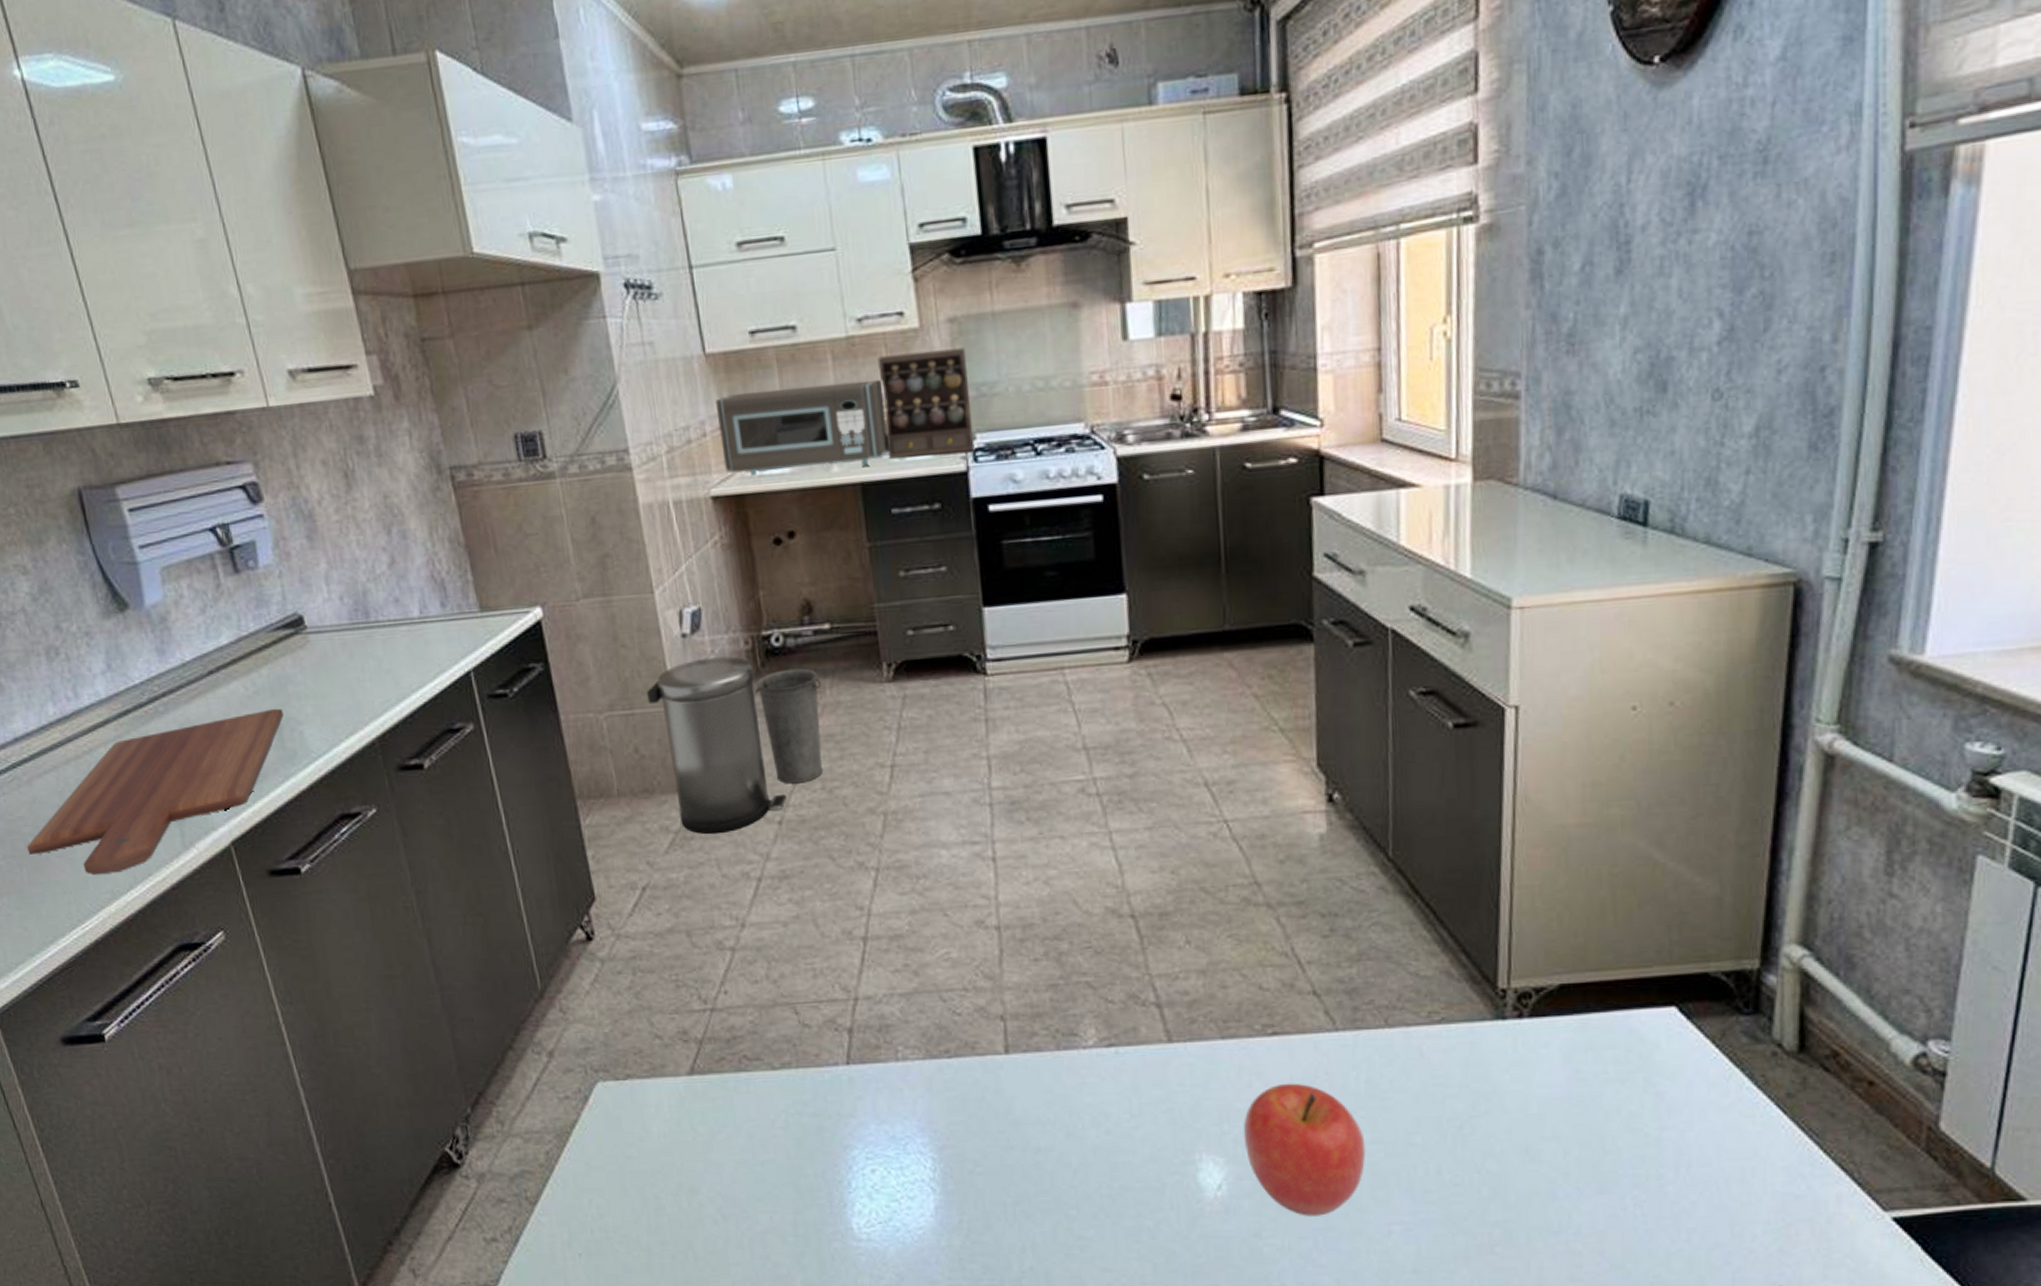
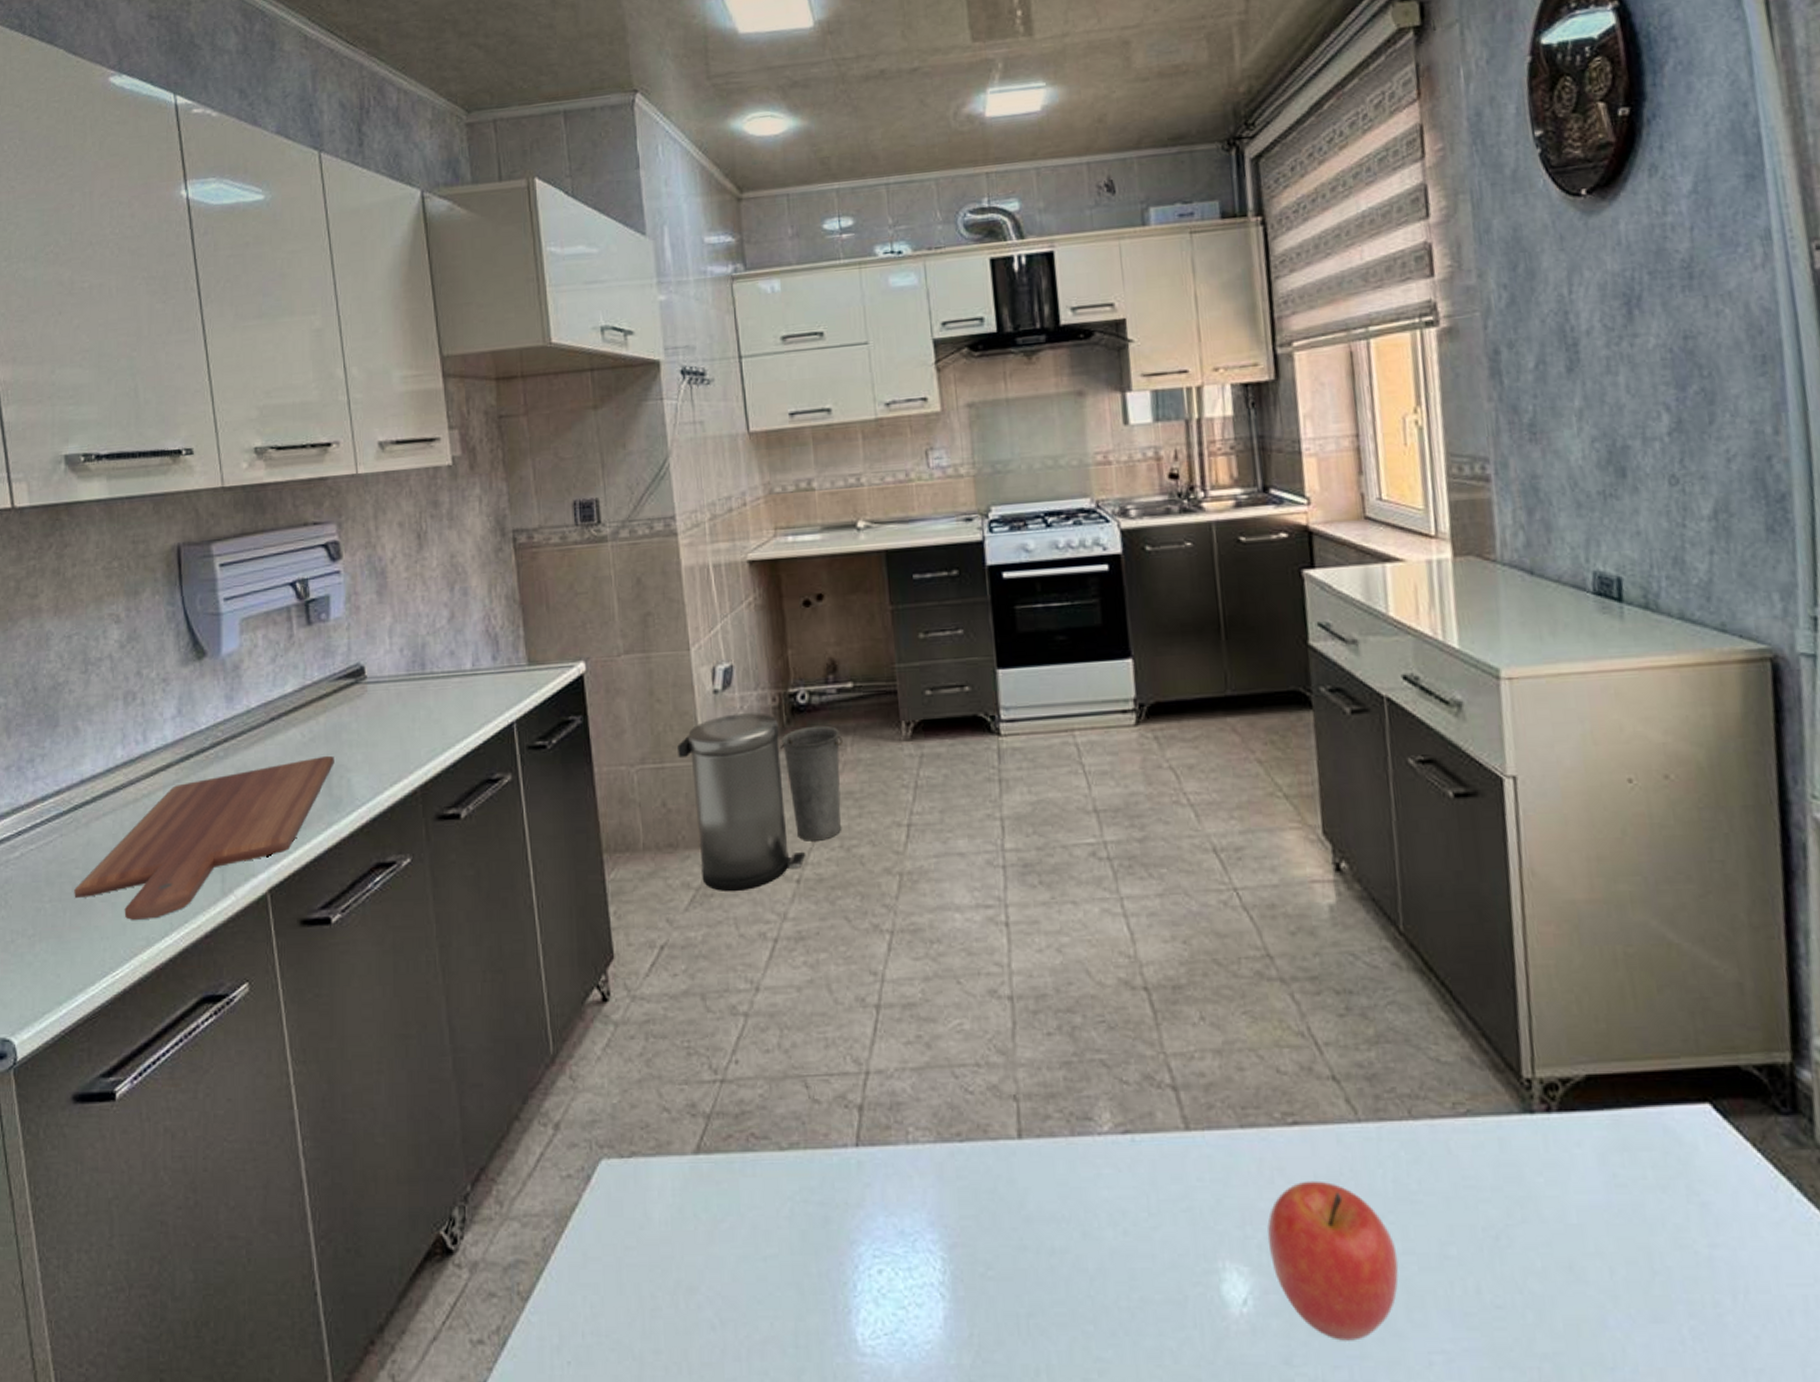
microwave: present [715,379,889,476] -> none [756,456,912,542]
spice rack: present [877,348,975,460] -> none [903,430,990,530]

